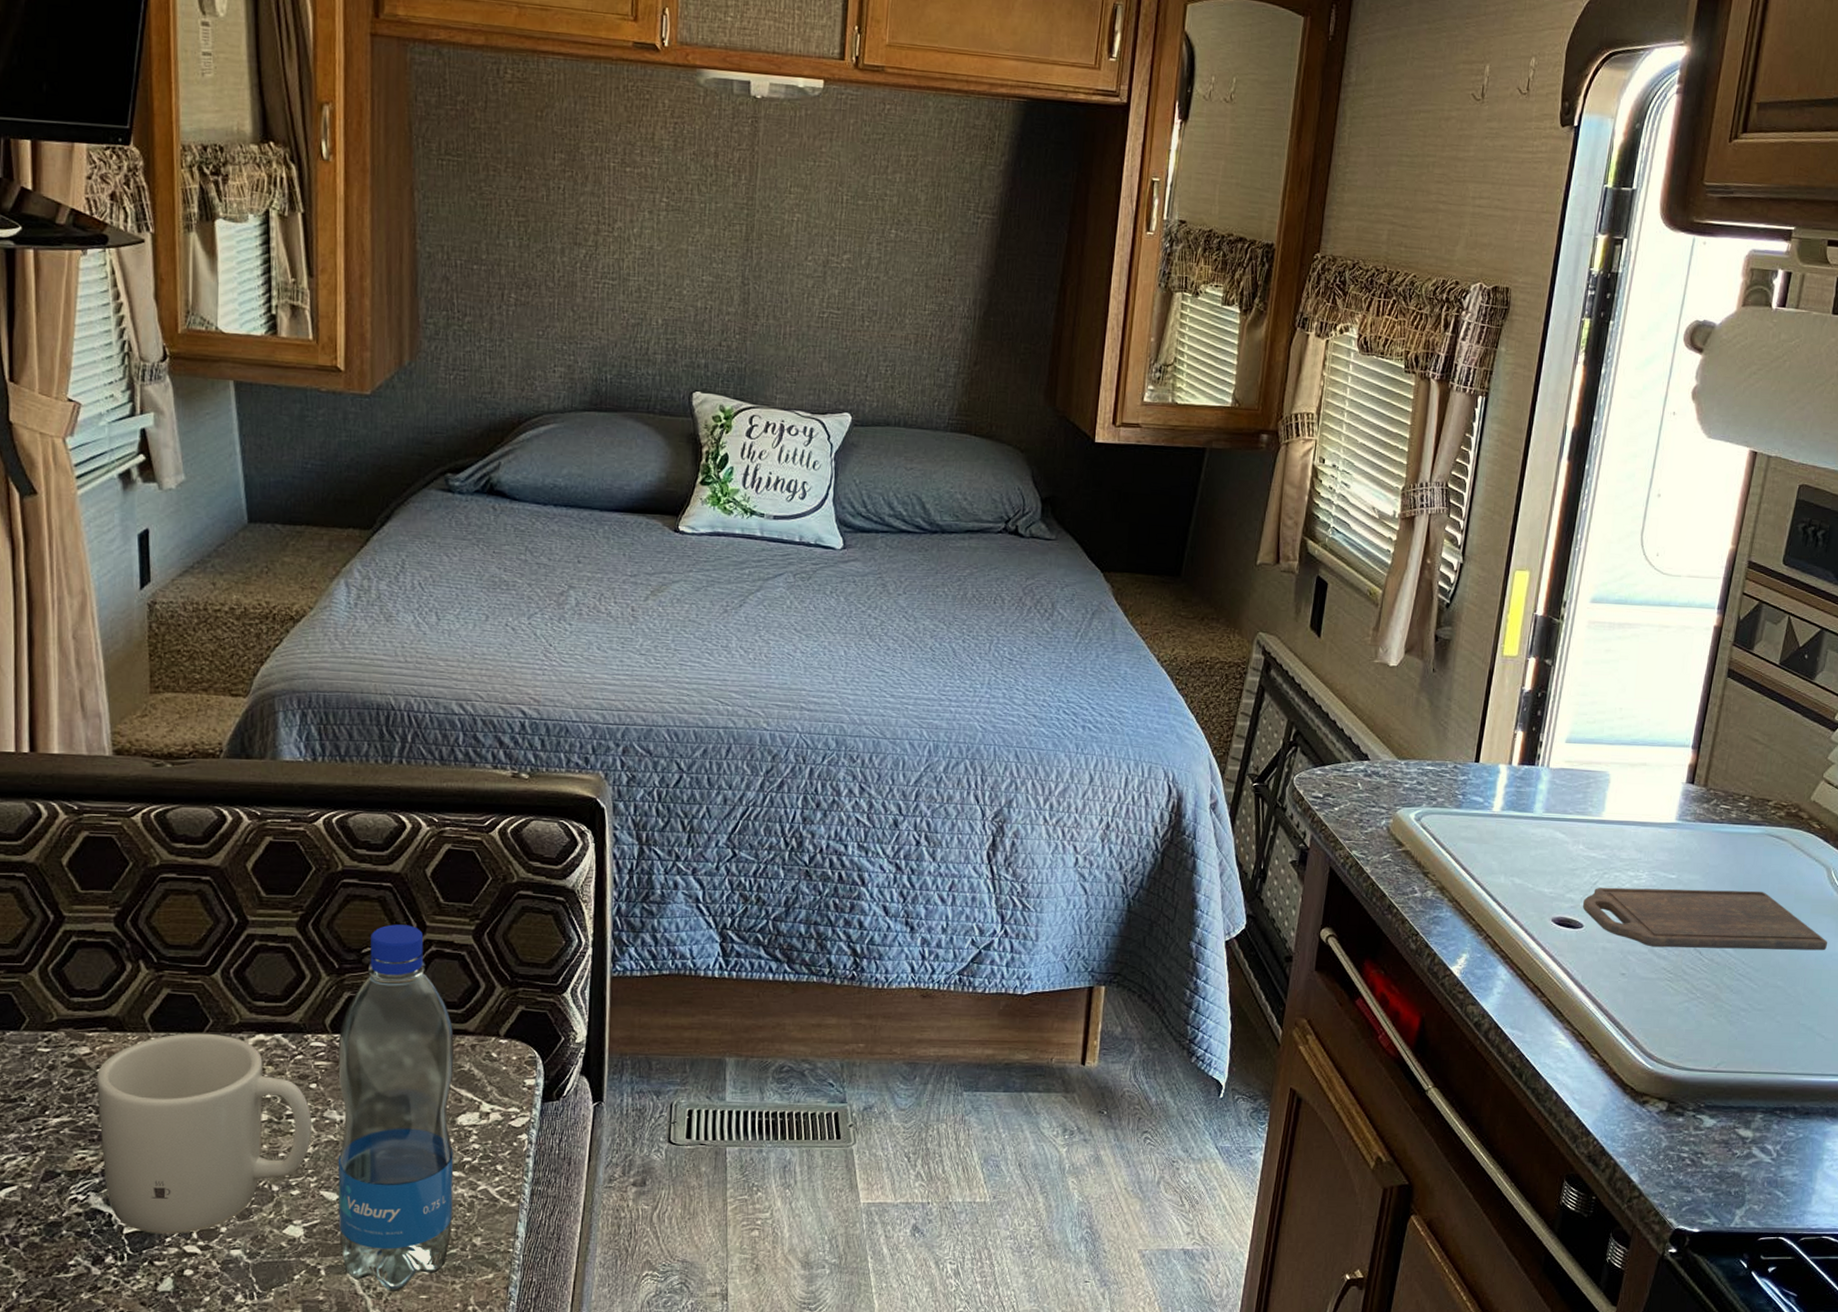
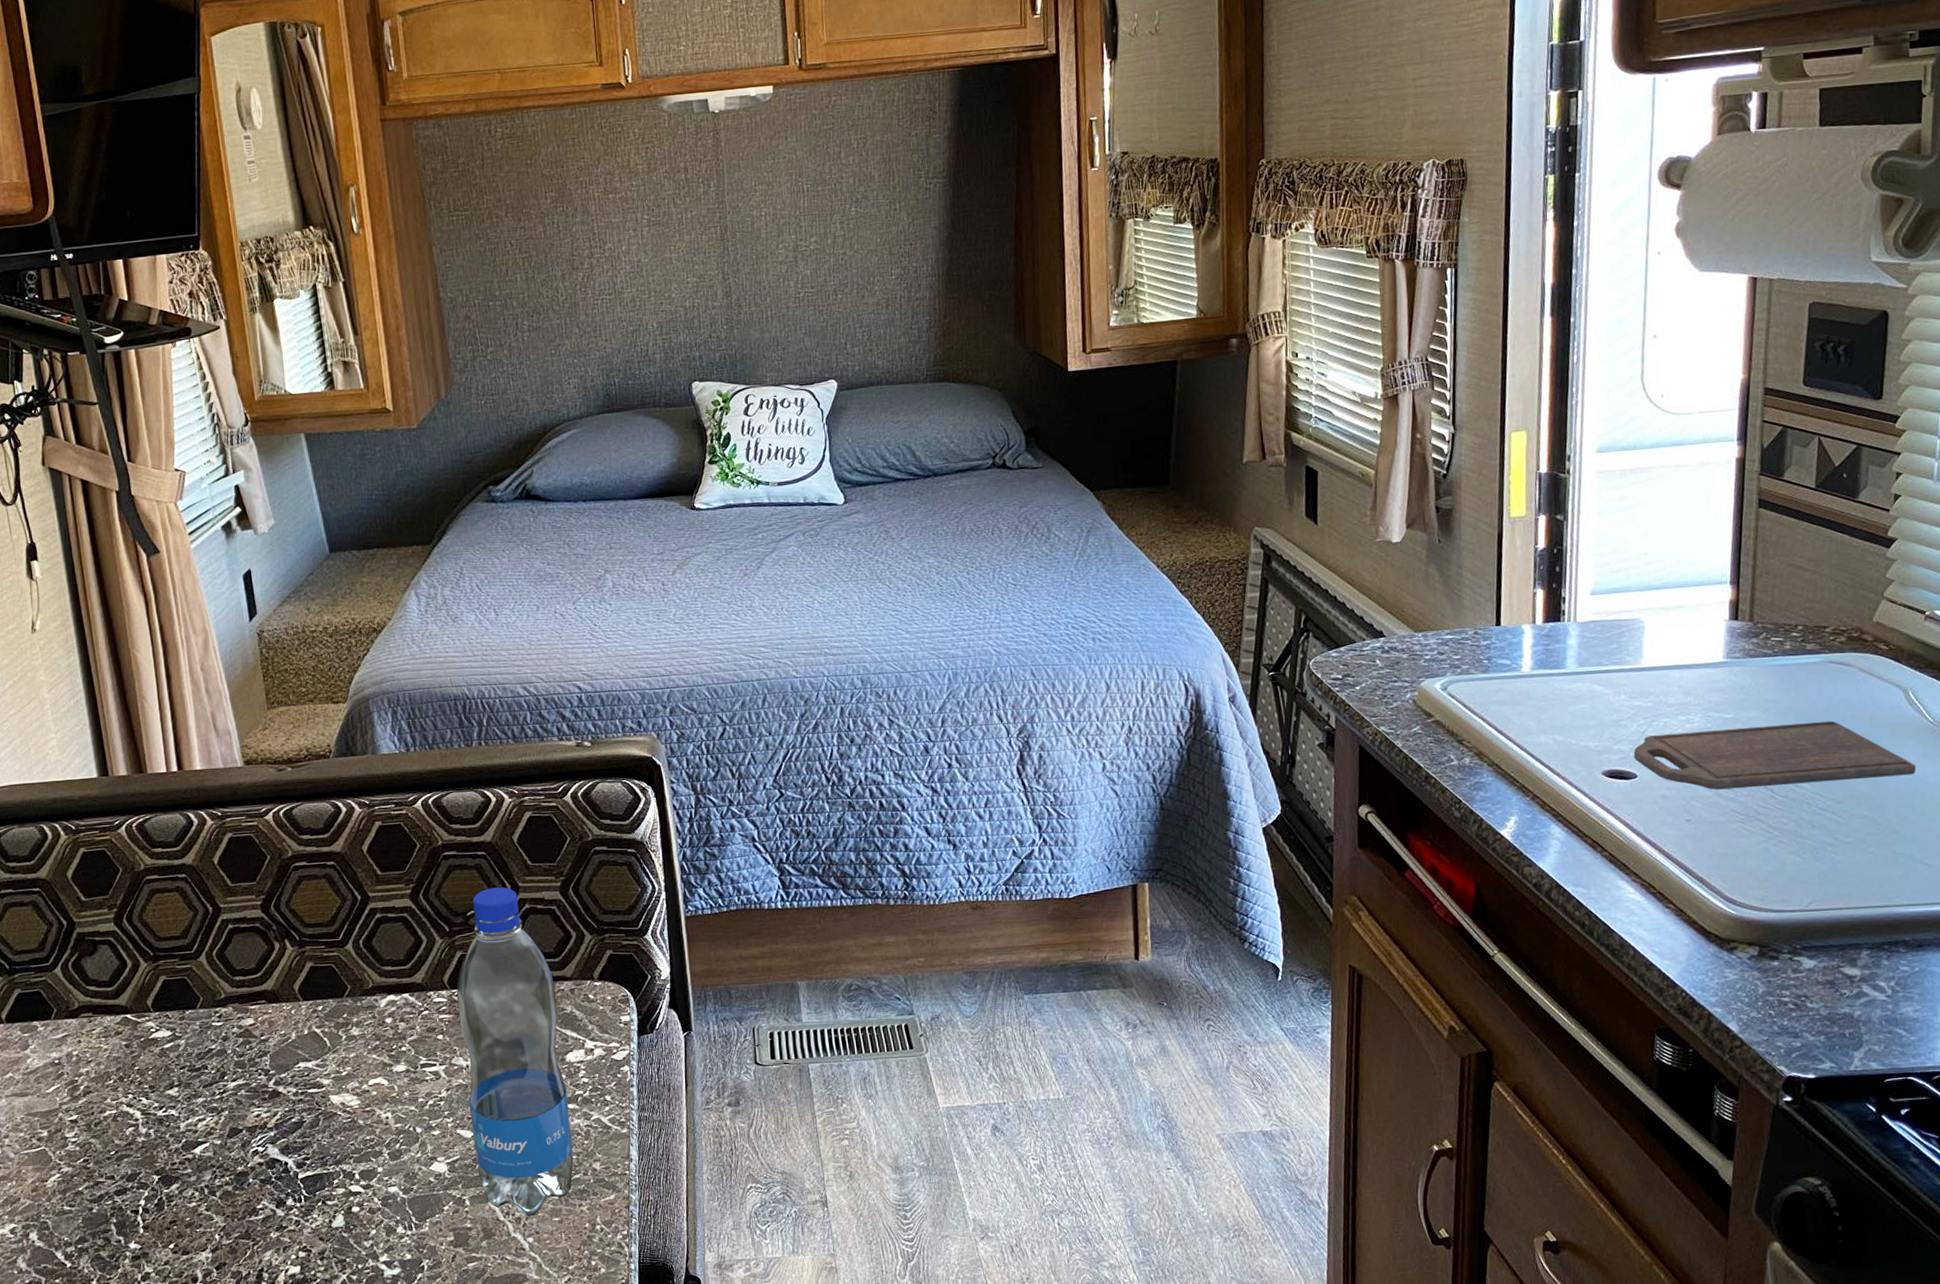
mug: present [96,1033,313,1234] -> none [261,998,444,1177]

